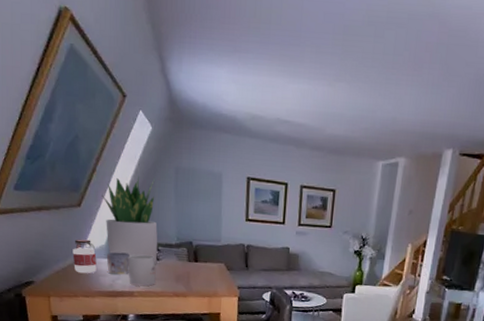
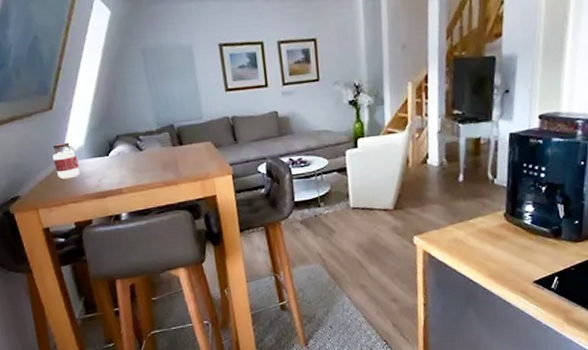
planter: present [102,175,158,265] -> none [72,64,141,156]
mug: present [106,252,130,275] -> none [87,149,114,174]
mug: present [128,254,156,287] -> none [110,147,143,182]

